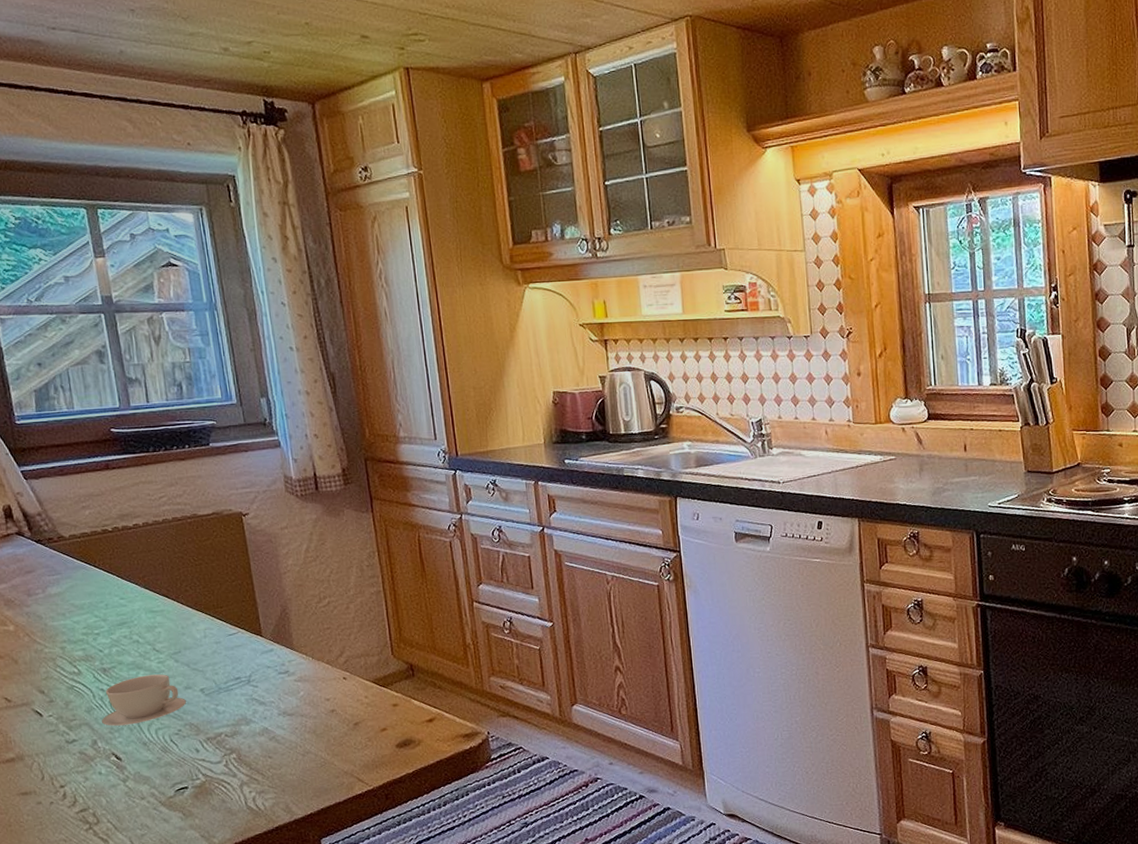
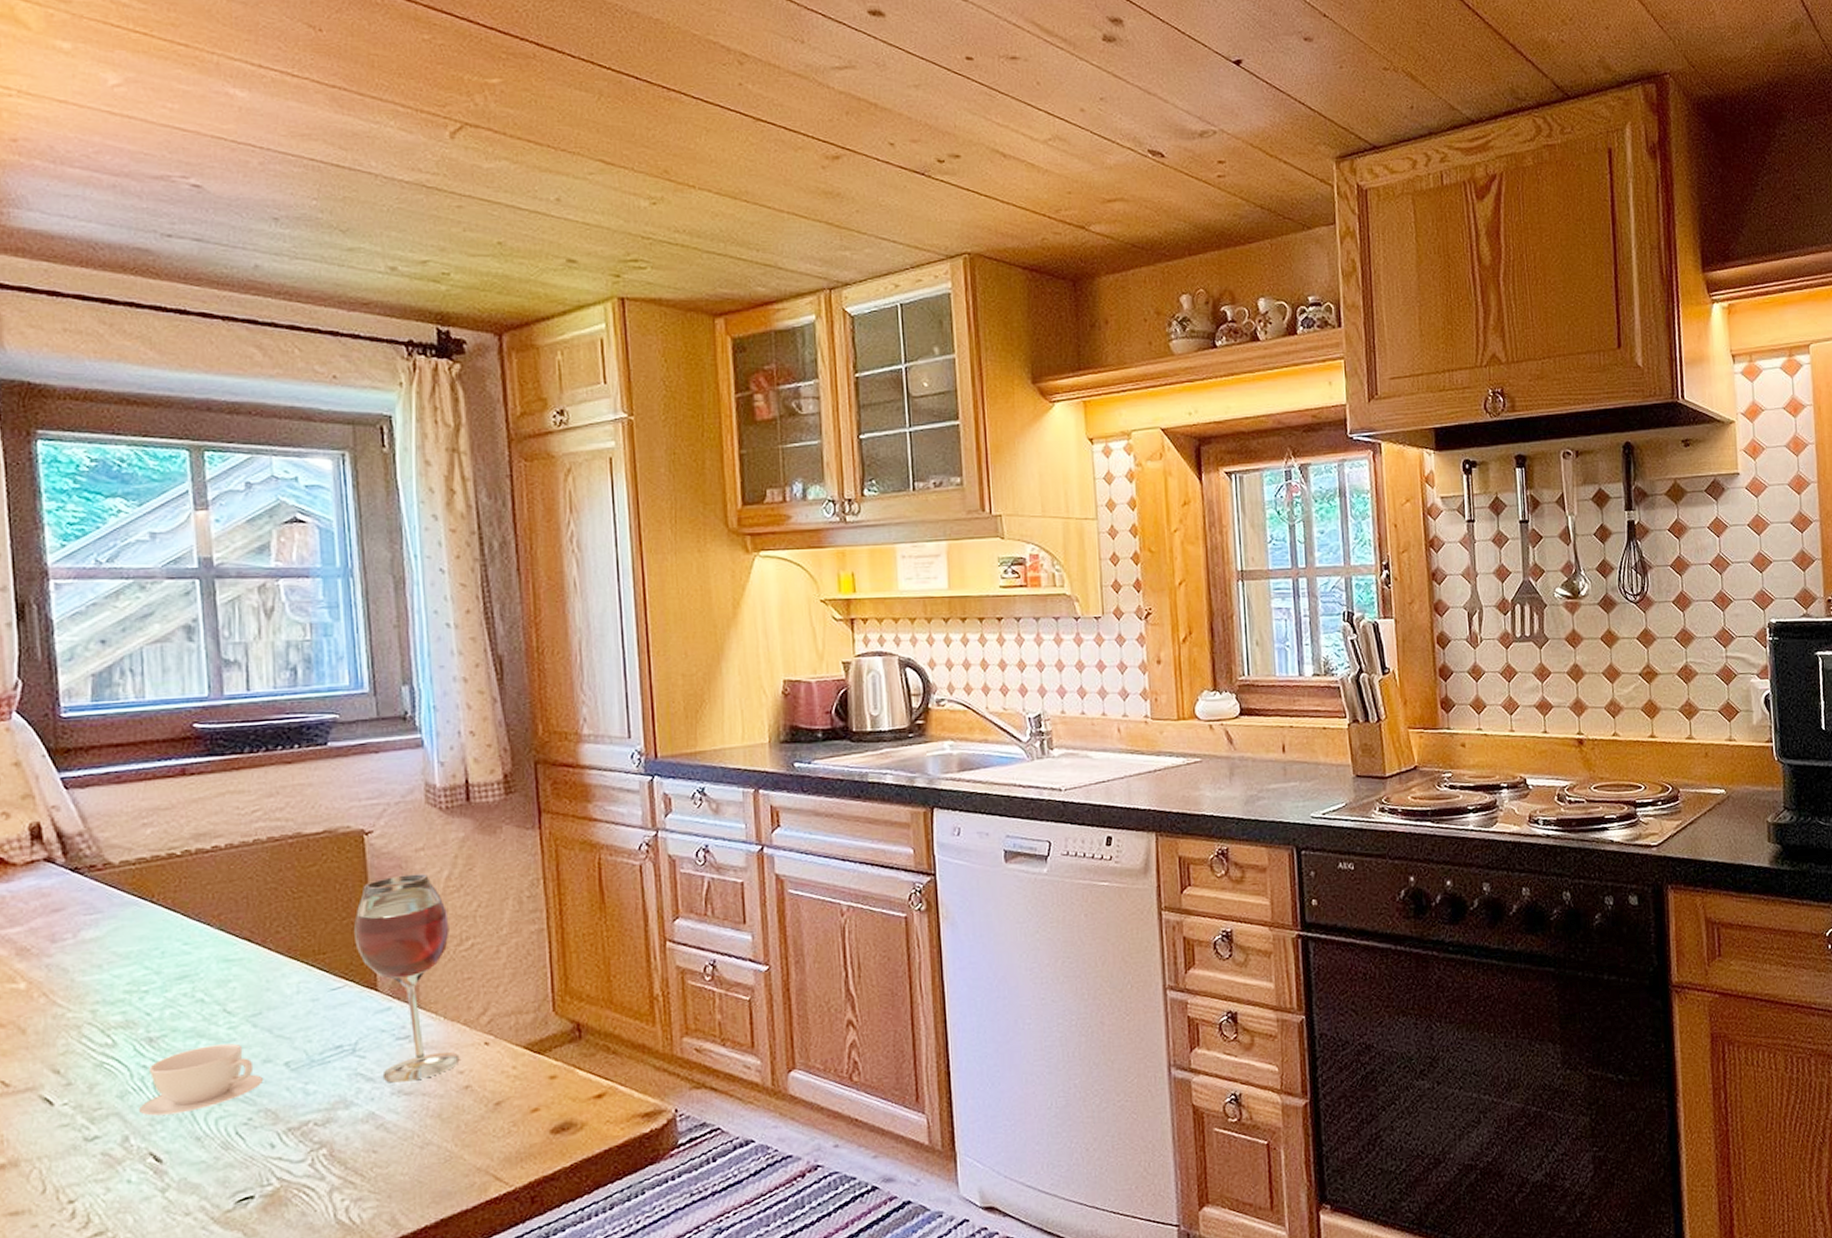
wineglass: none [241,547,326,706] -> present [354,874,460,1083]

